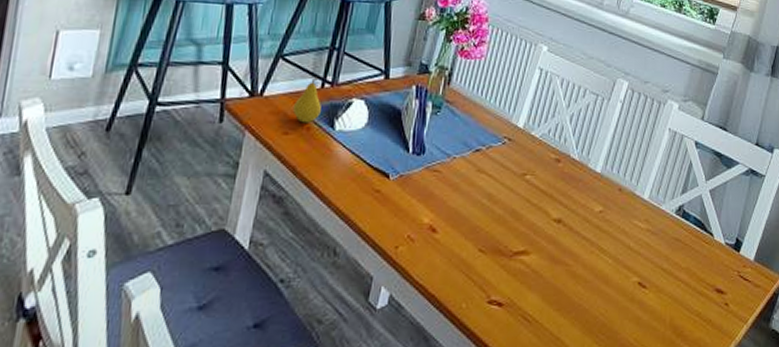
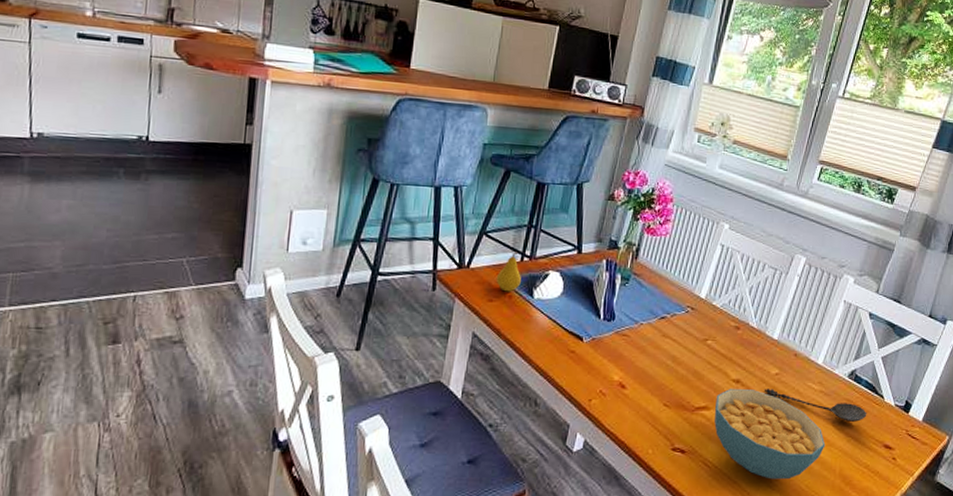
cereal bowl: none [535,229,654,334] -> present [714,388,826,480]
spoon: none [587,229,697,264] -> present [764,389,867,422]

